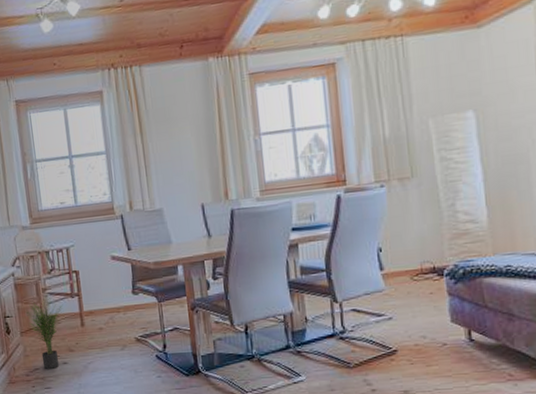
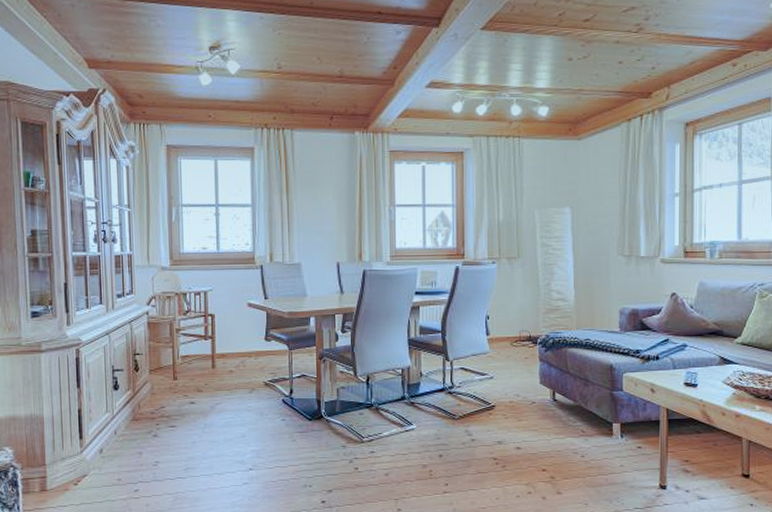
potted plant: present [26,294,63,369] -> none [157,334,195,408]

